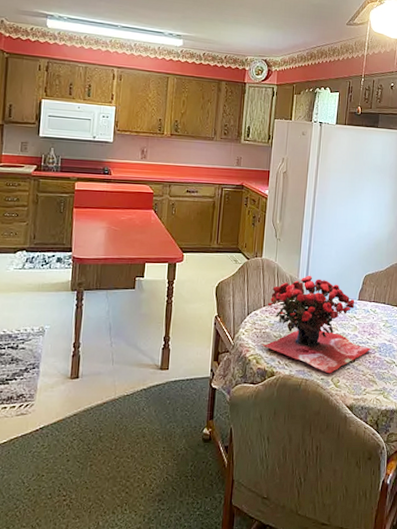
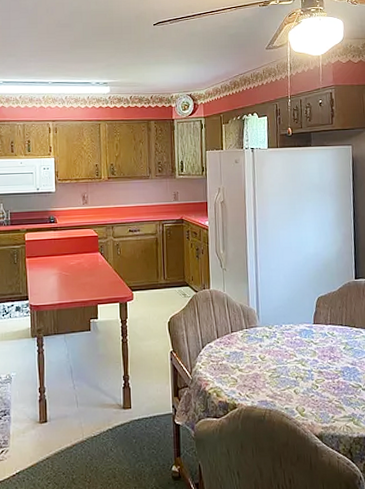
flower arrangement: present [261,275,371,374] -> none [219,302,334,403]

